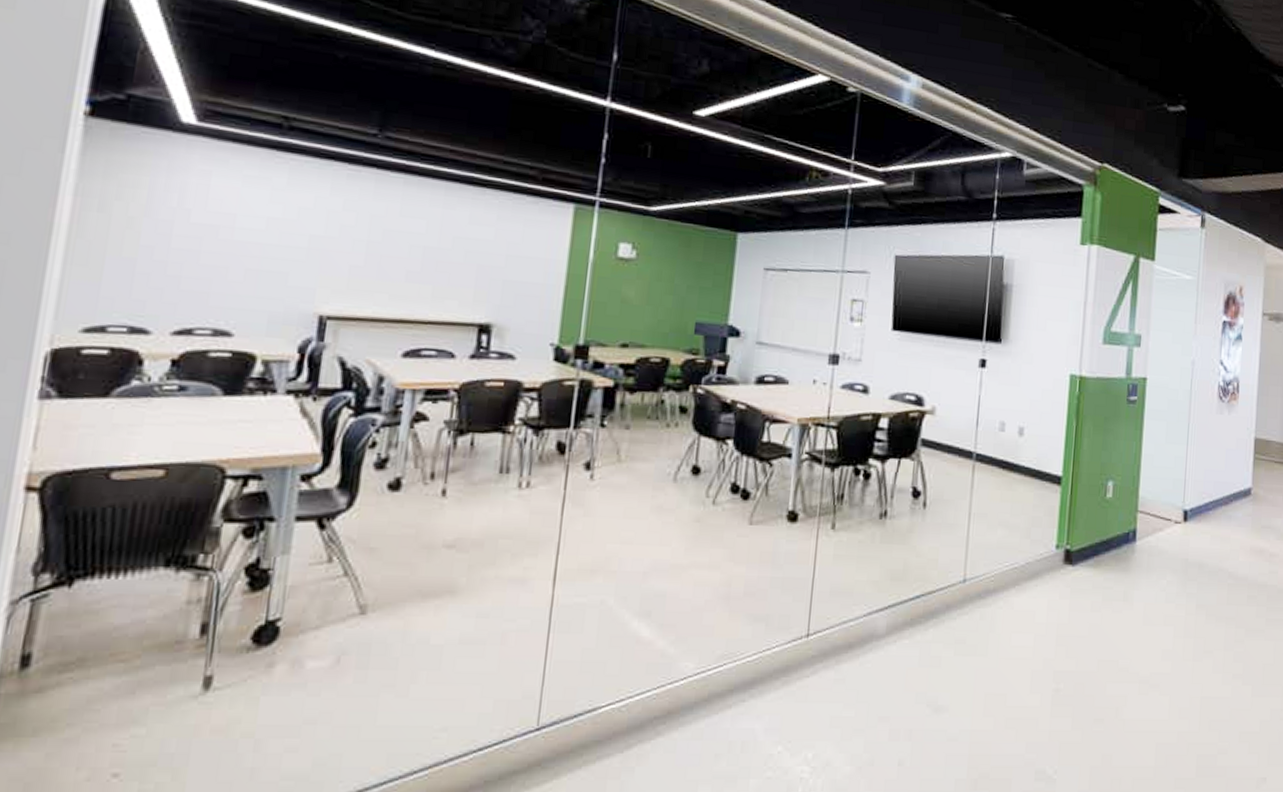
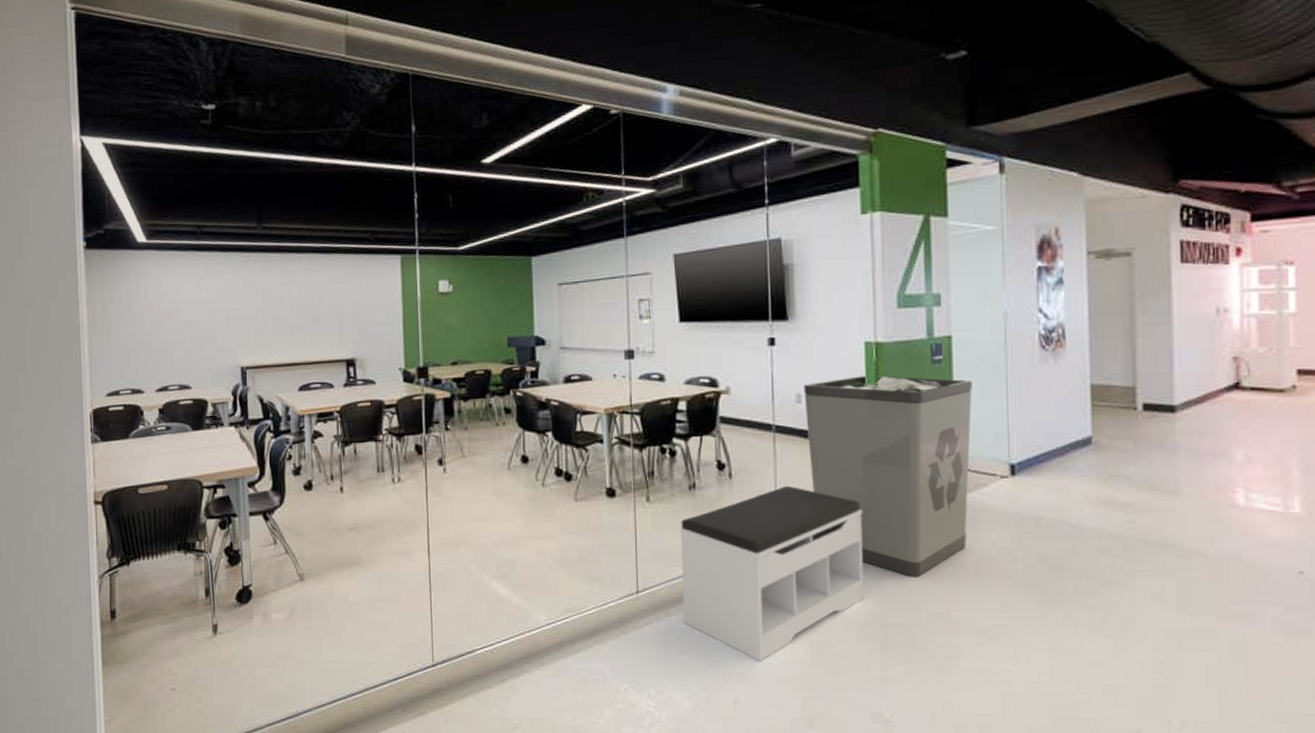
bench: none [855,519,1050,715] -> present [679,485,864,661]
recycling bin: none [1005,408,1160,623] -> present [803,375,973,577]

